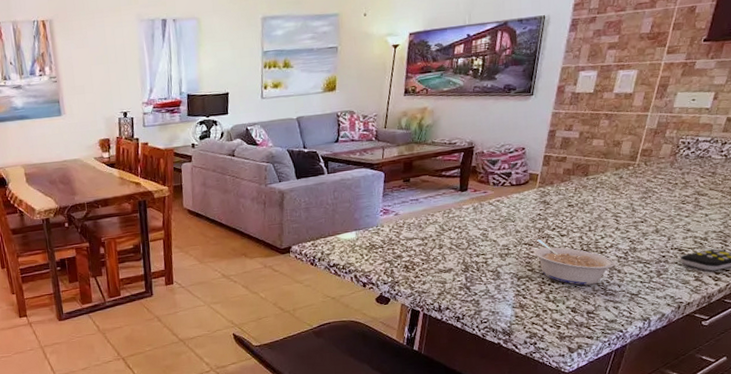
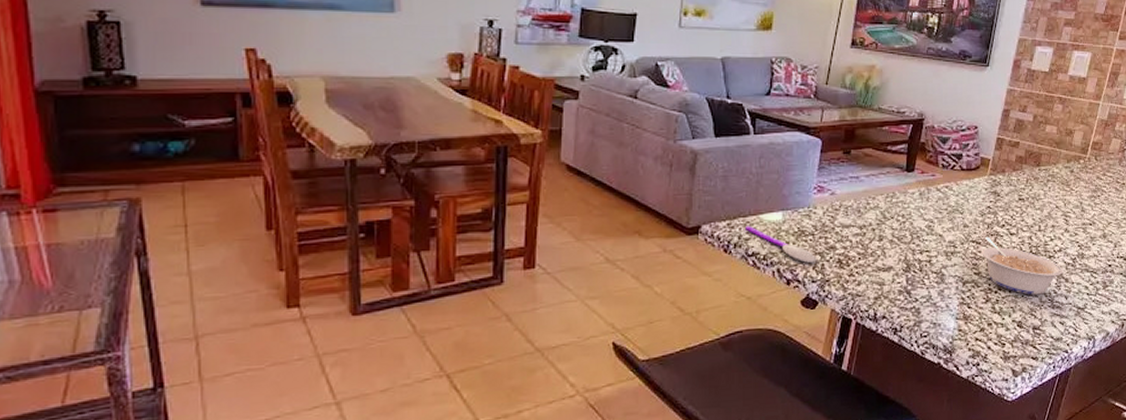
spoon: none [326,244,386,269] -> present [745,226,815,263]

